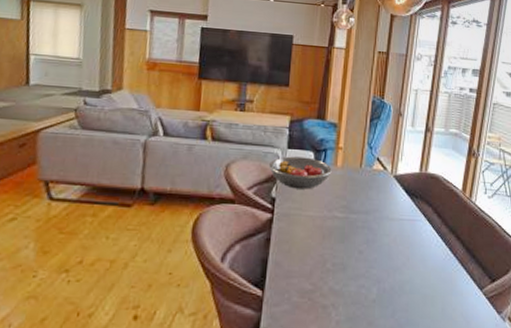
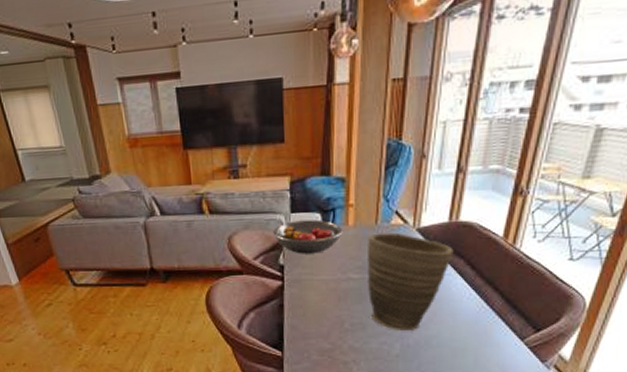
vase: none [350,176,424,274] -> present [366,232,454,330]

